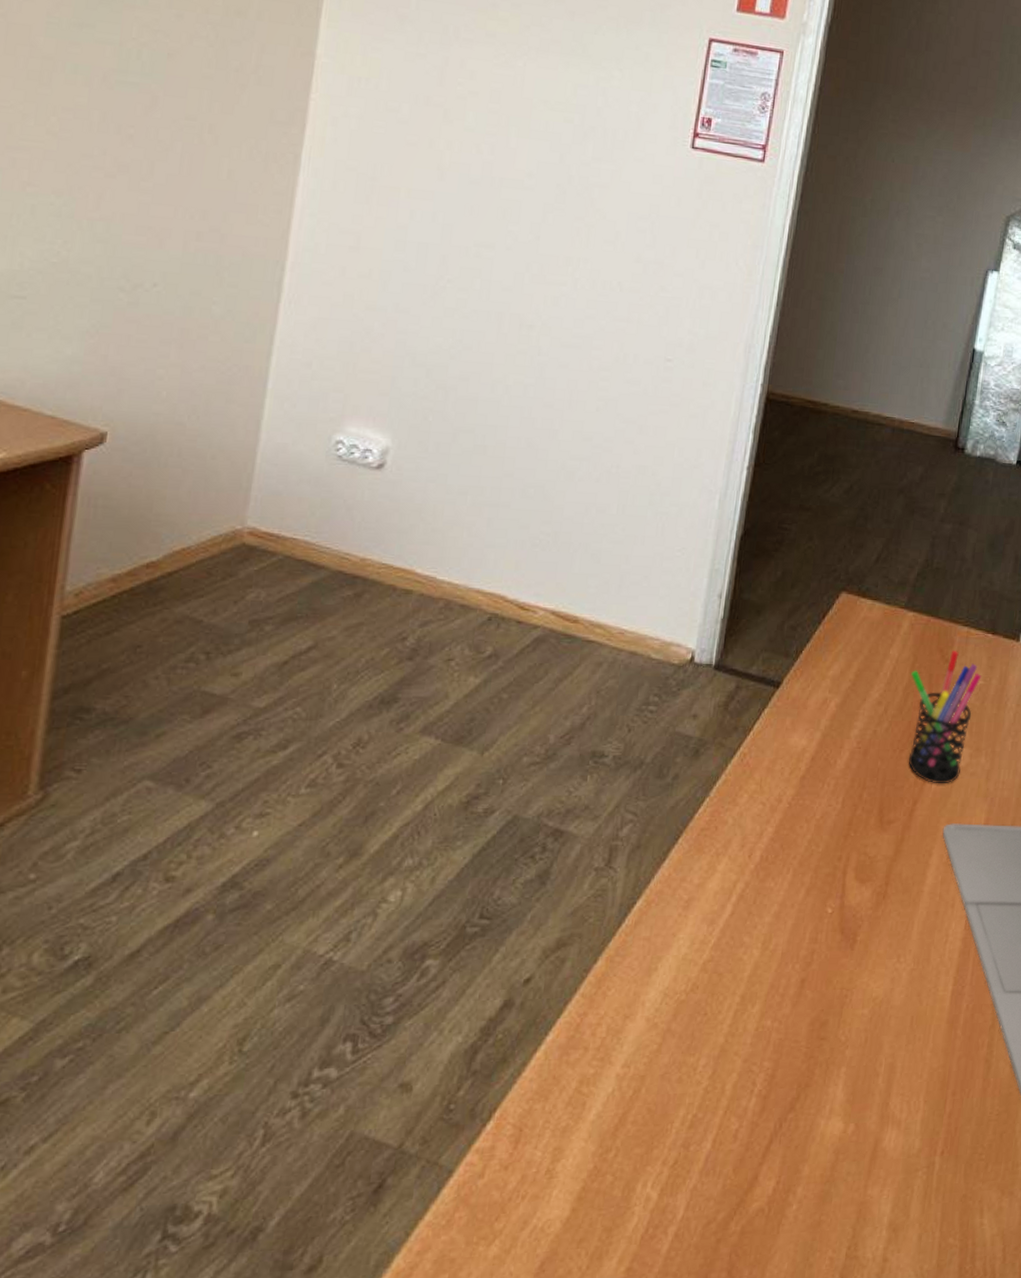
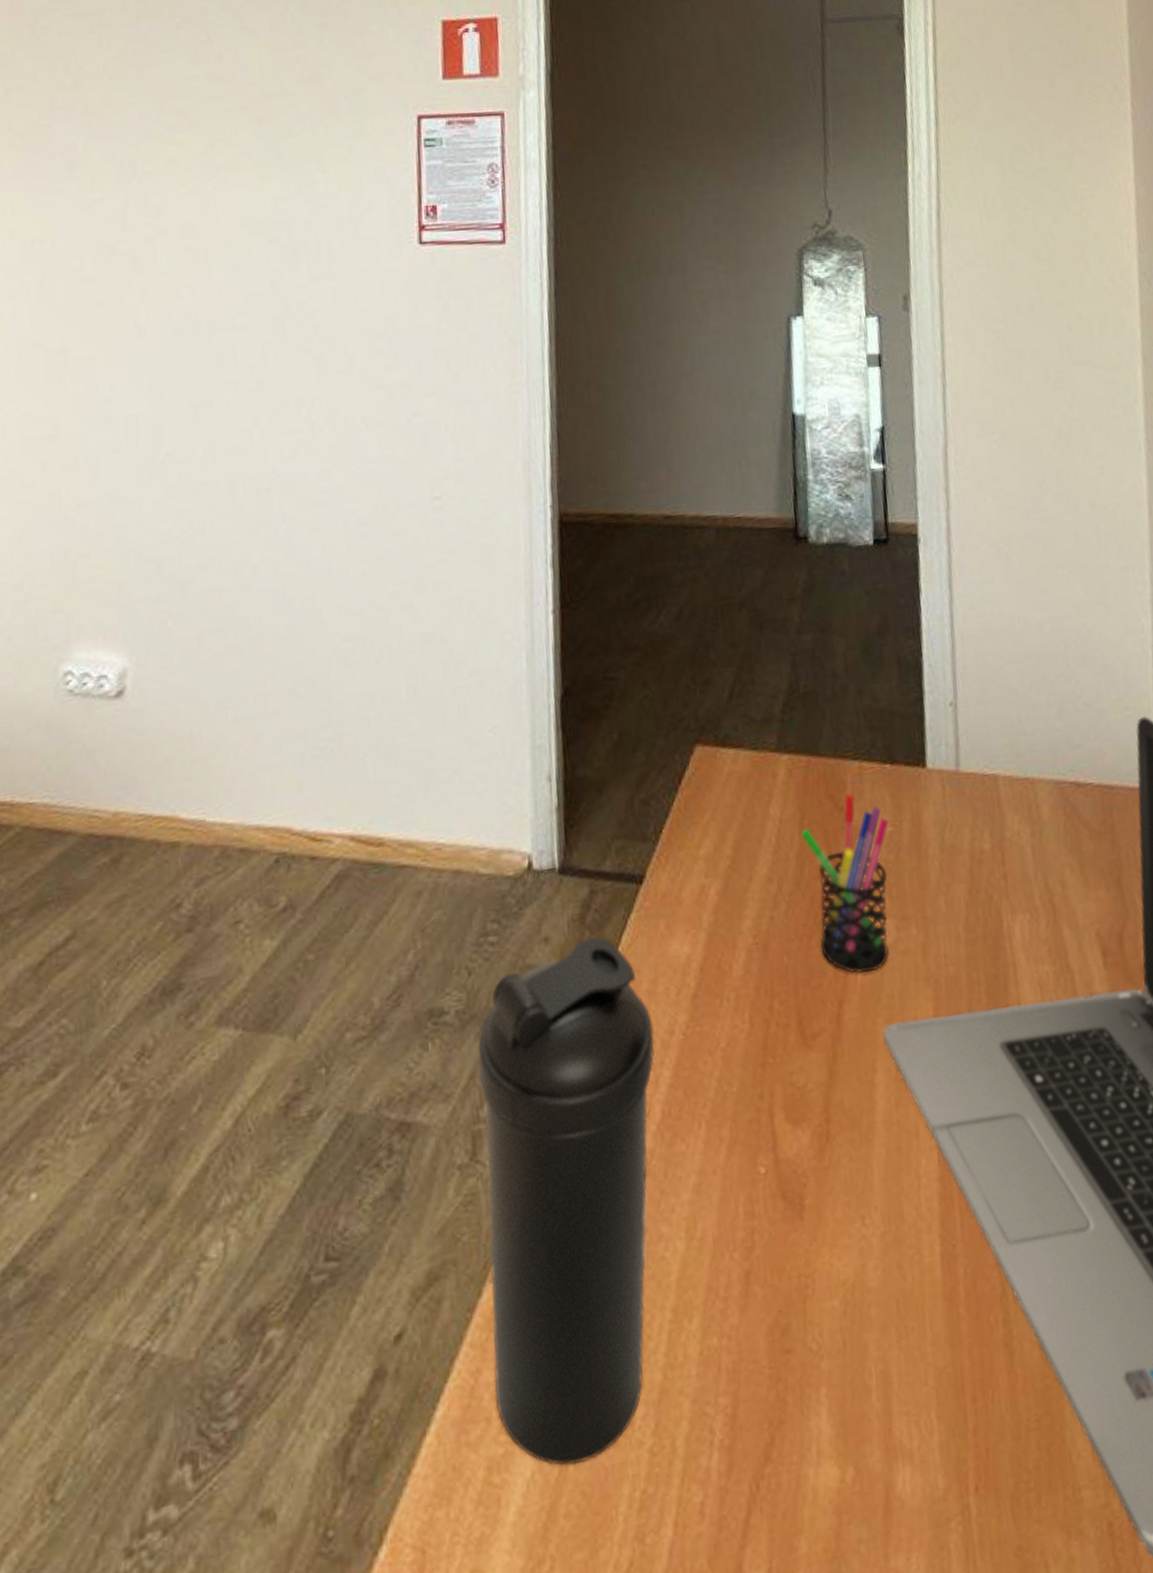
water bottle: none [593,720,767,1090] -> present [477,936,655,1467]

